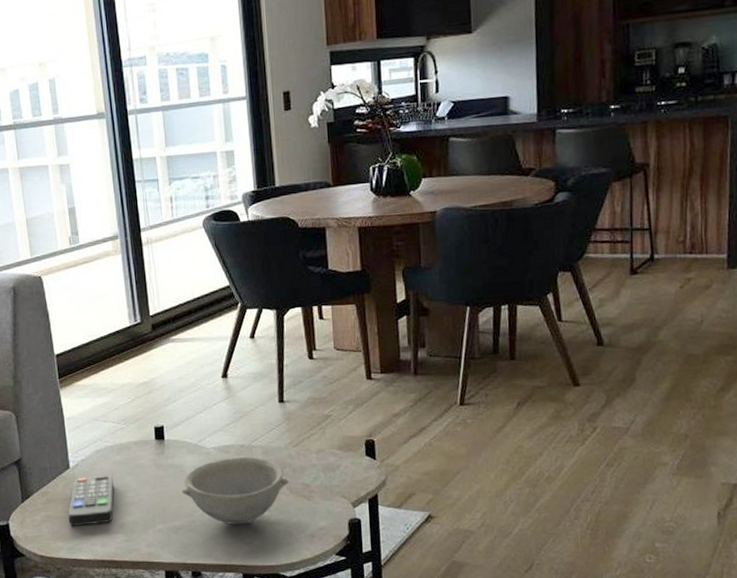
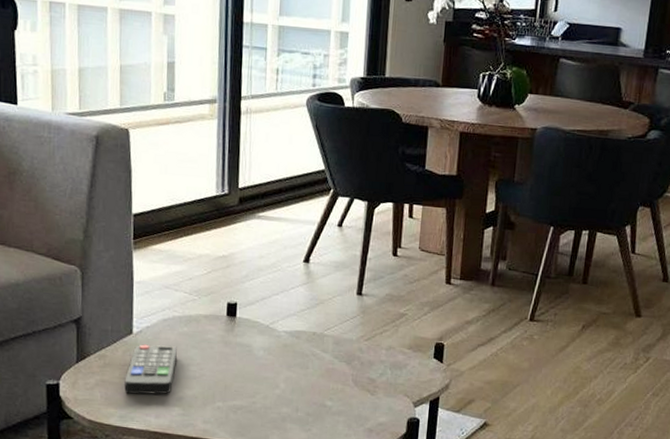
bowl: present [181,457,289,525] -> none [246,343,356,412]

